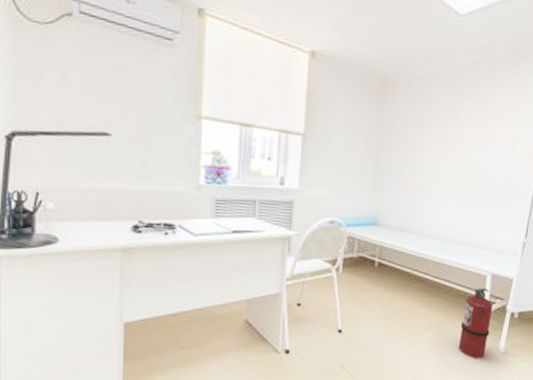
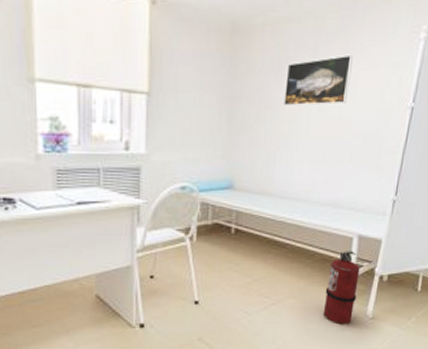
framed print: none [425,110,488,154] -> present [284,54,353,106]

